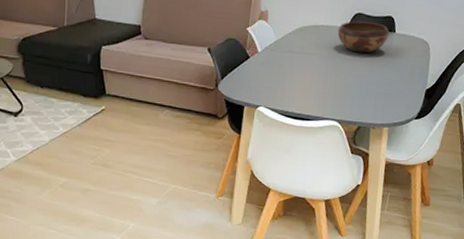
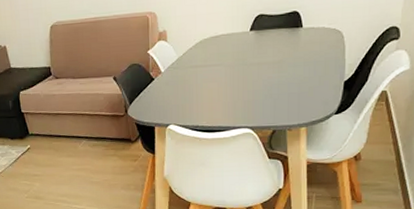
decorative bowl: present [337,21,390,54] -> none [239,21,296,56]

